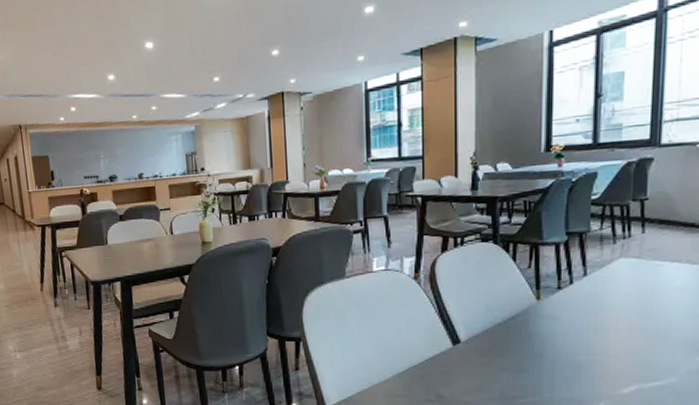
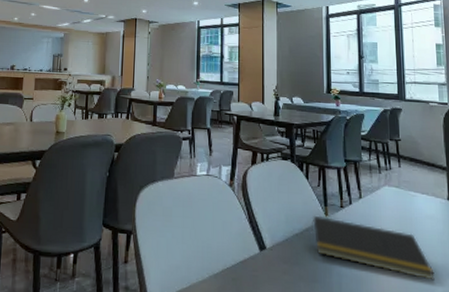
notepad: none [517,300,679,359] -> present [311,215,435,281]

